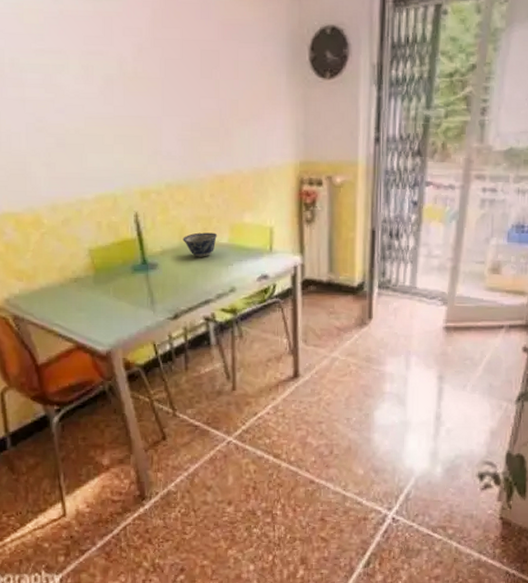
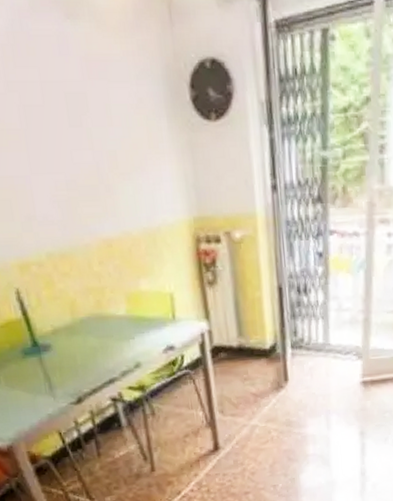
bowl: present [183,232,218,257] -> none [74,304,114,333]

